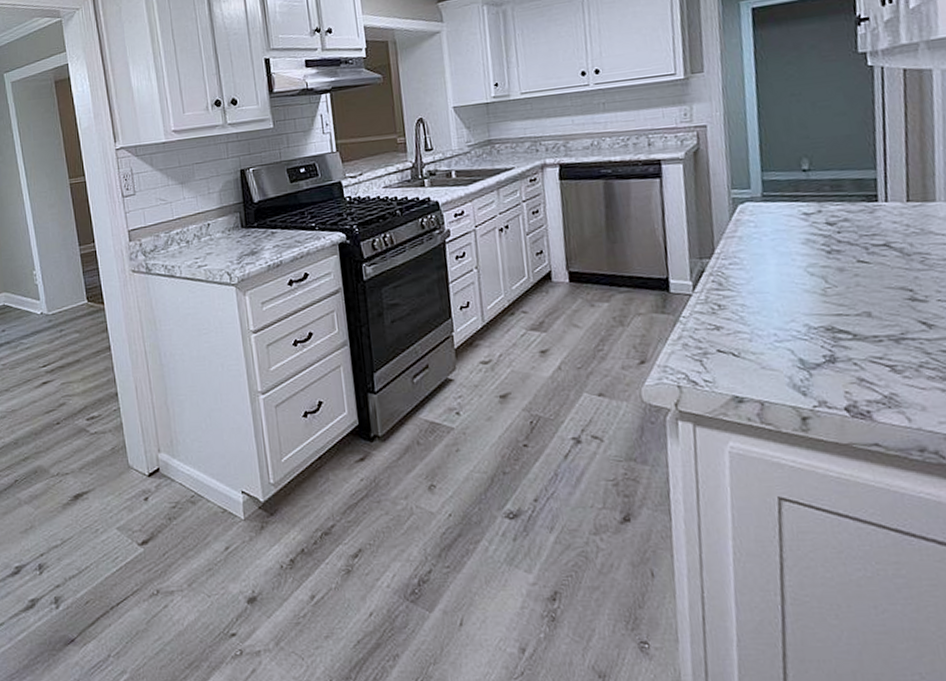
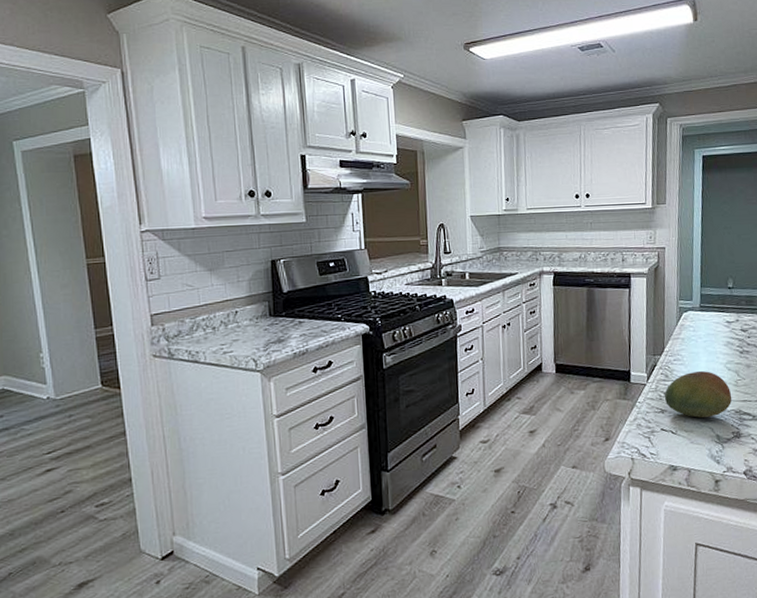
fruit: none [719,276,820,337] -> present [665,370,732,418]

